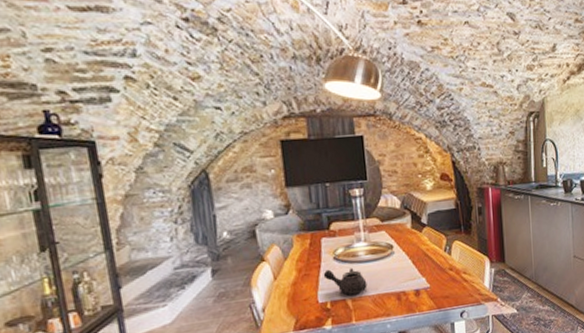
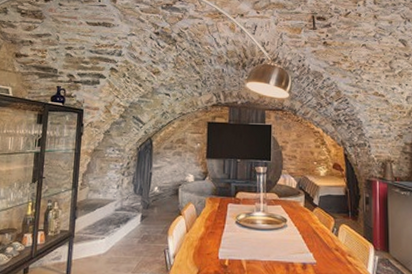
teapot: present [323,267,367,294] -> none [225,231,261,256]

